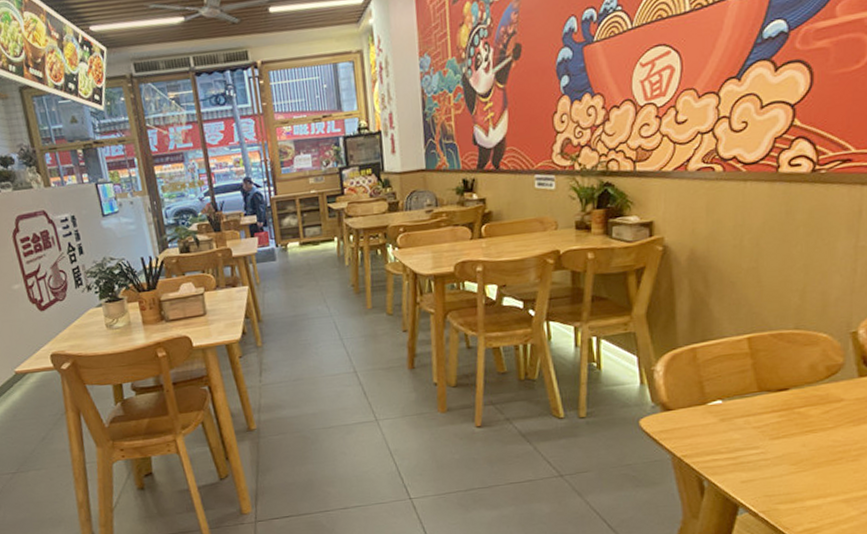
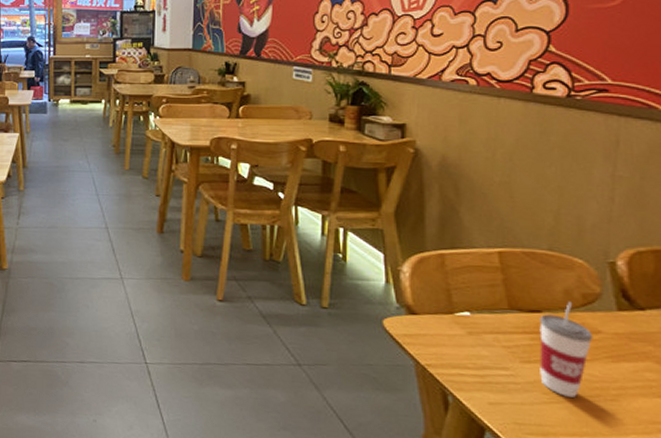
cup: none [787,375,836,464] -> present [539,301,593,398]

